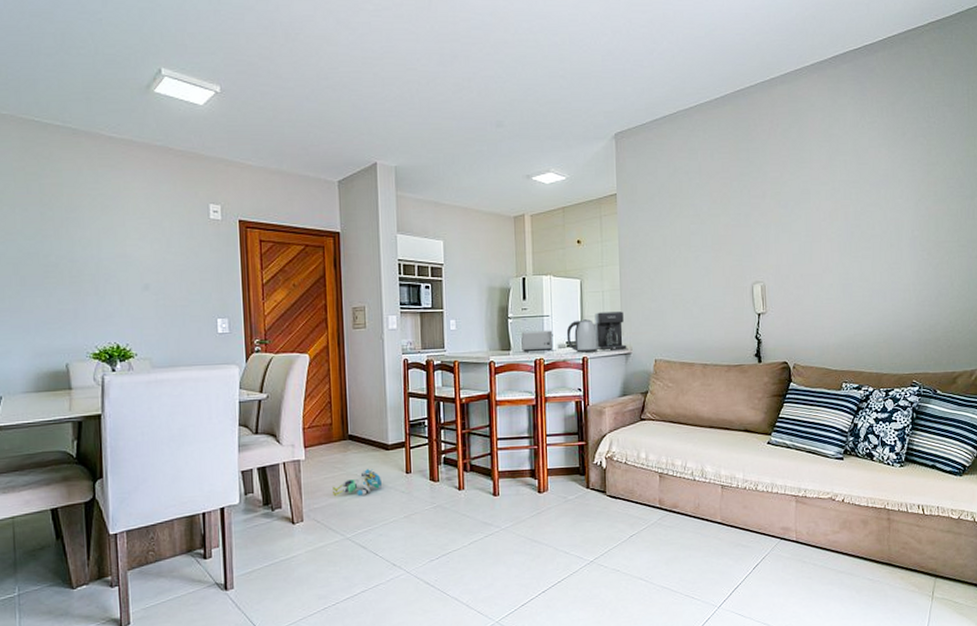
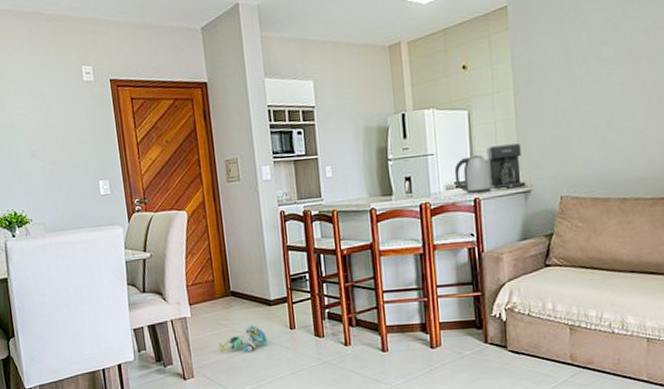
toaster: present [521,330,554,352] -> none [403,170,441,197]

